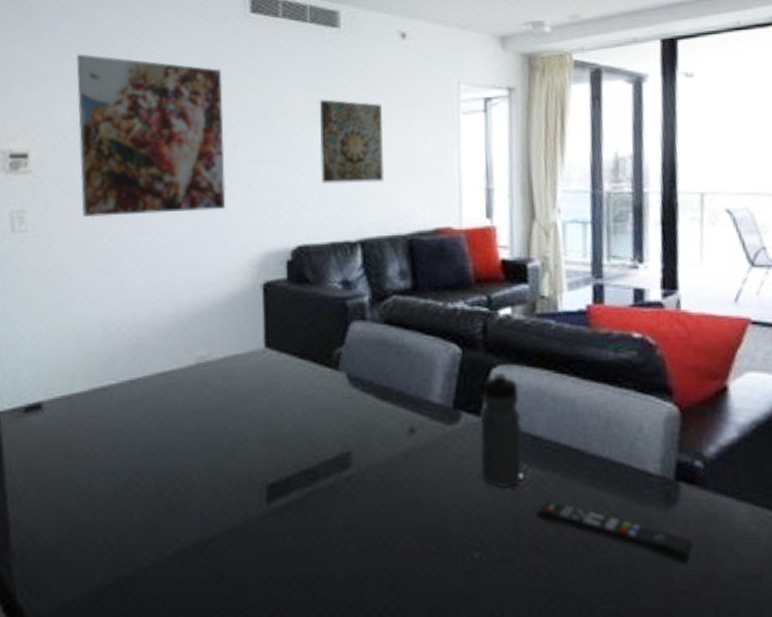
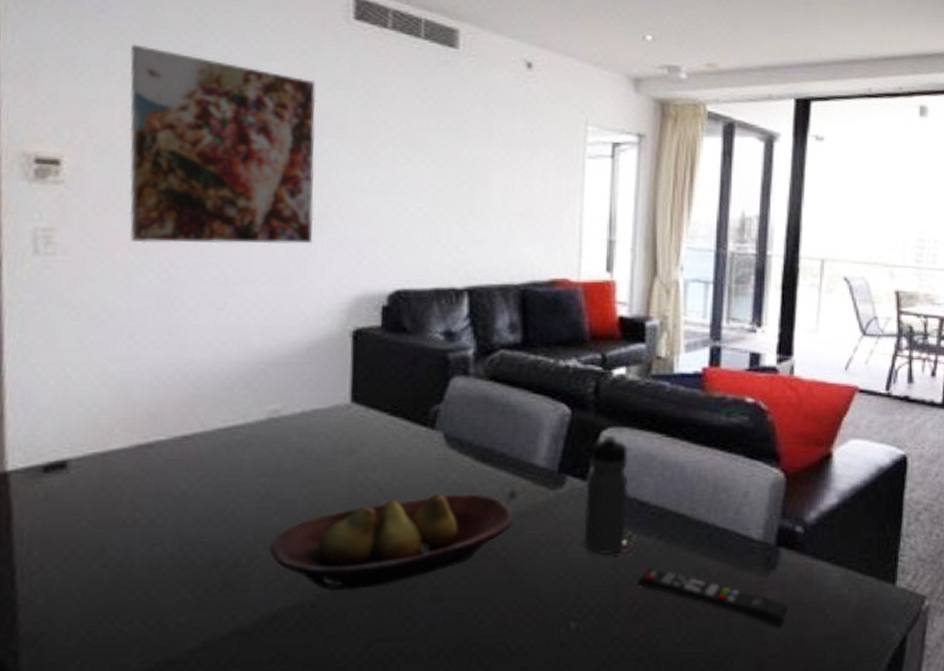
fruit bowl: none [204,429,414,518] -> present [270,494,513,591]
wall art: present [319,99,385,184] -> none [427,127,500,225]

